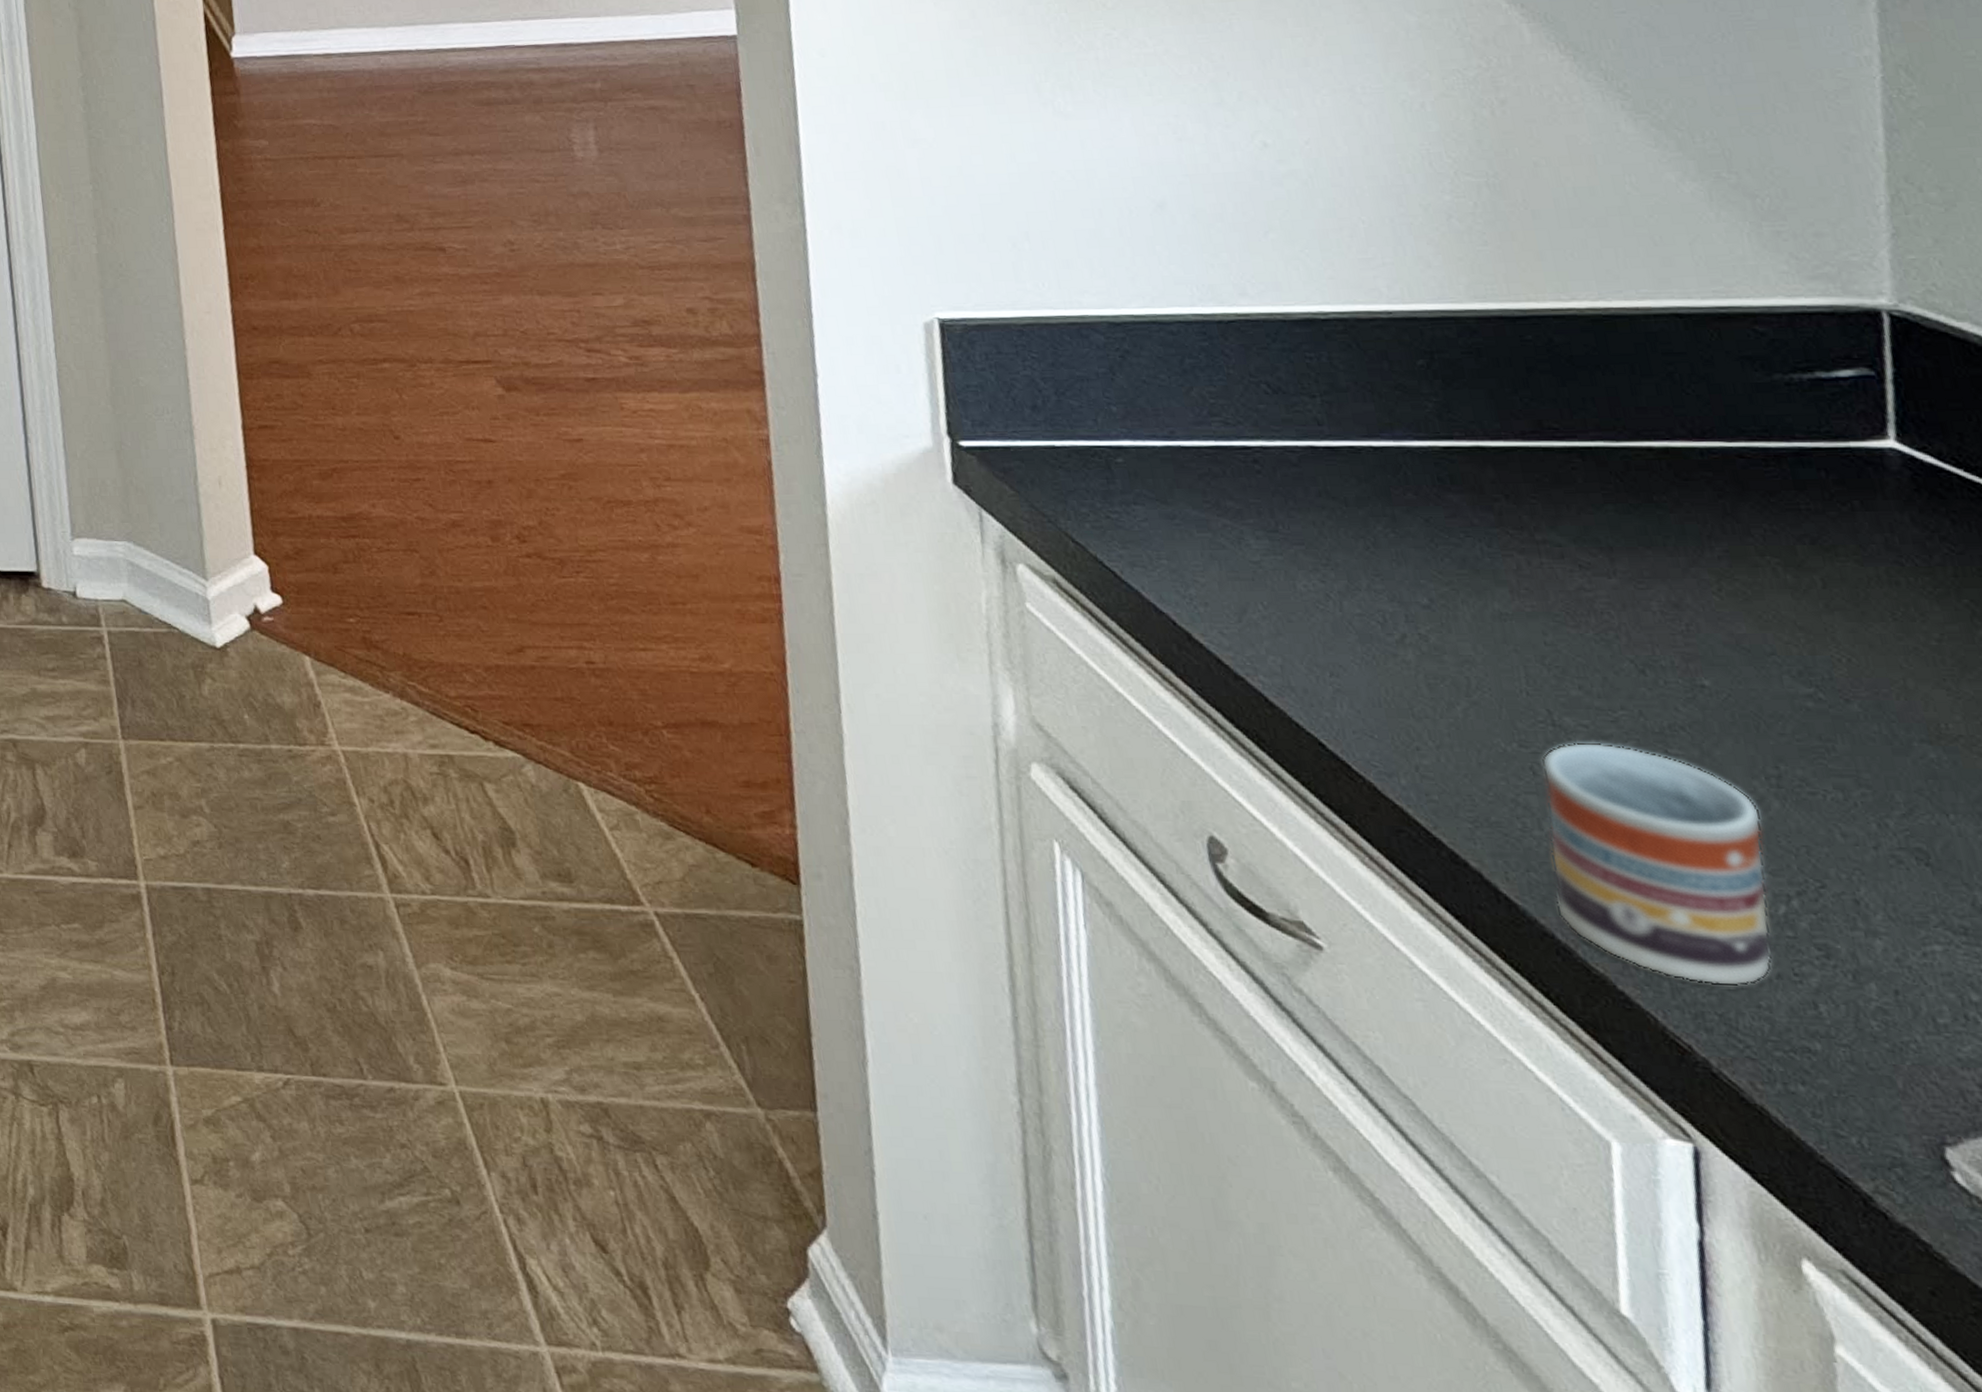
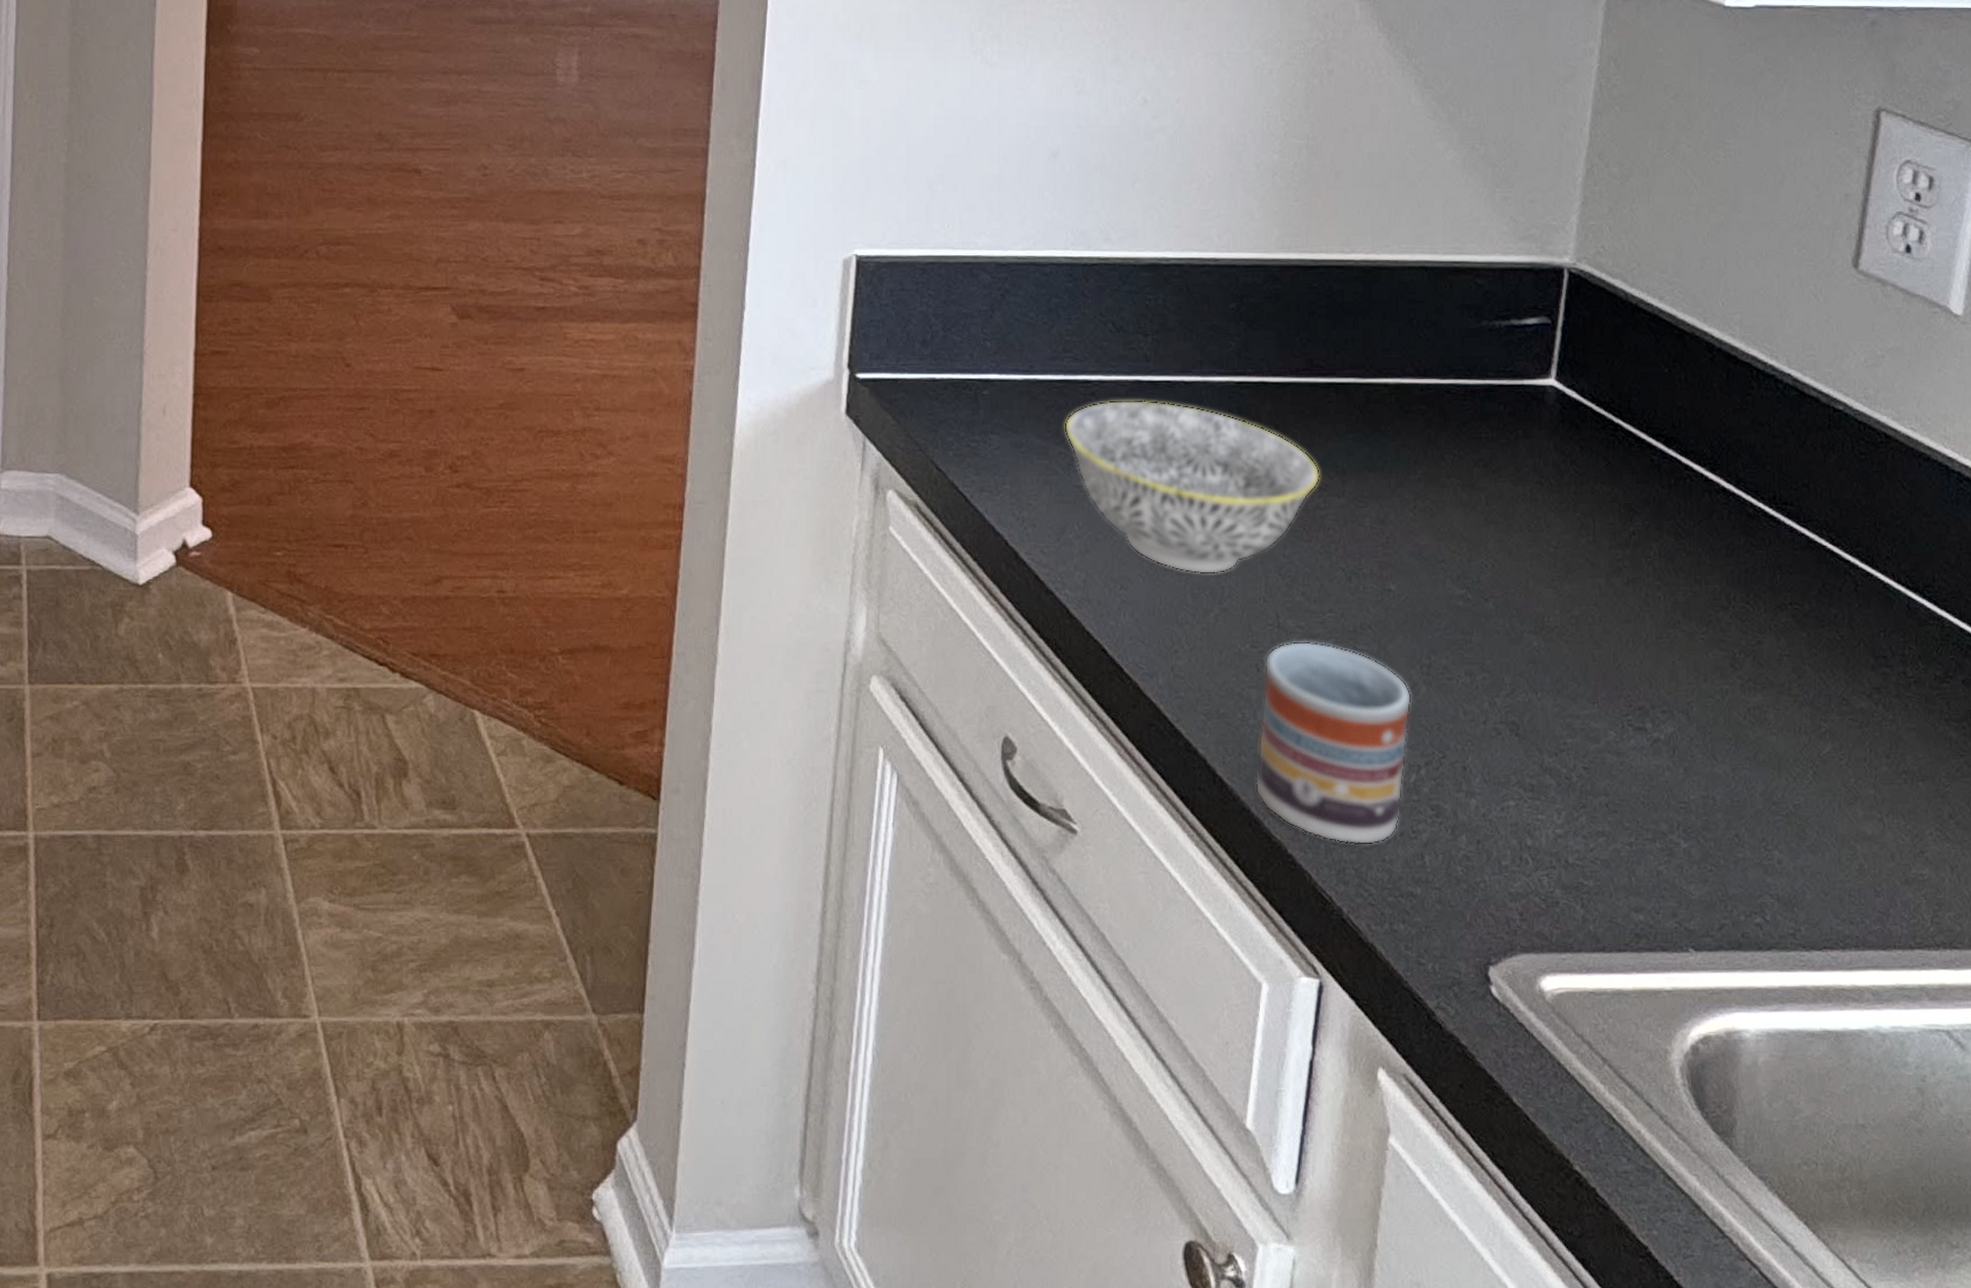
bowl: none [1224,467,1579,663] -> present [1064,400,1320,575]

